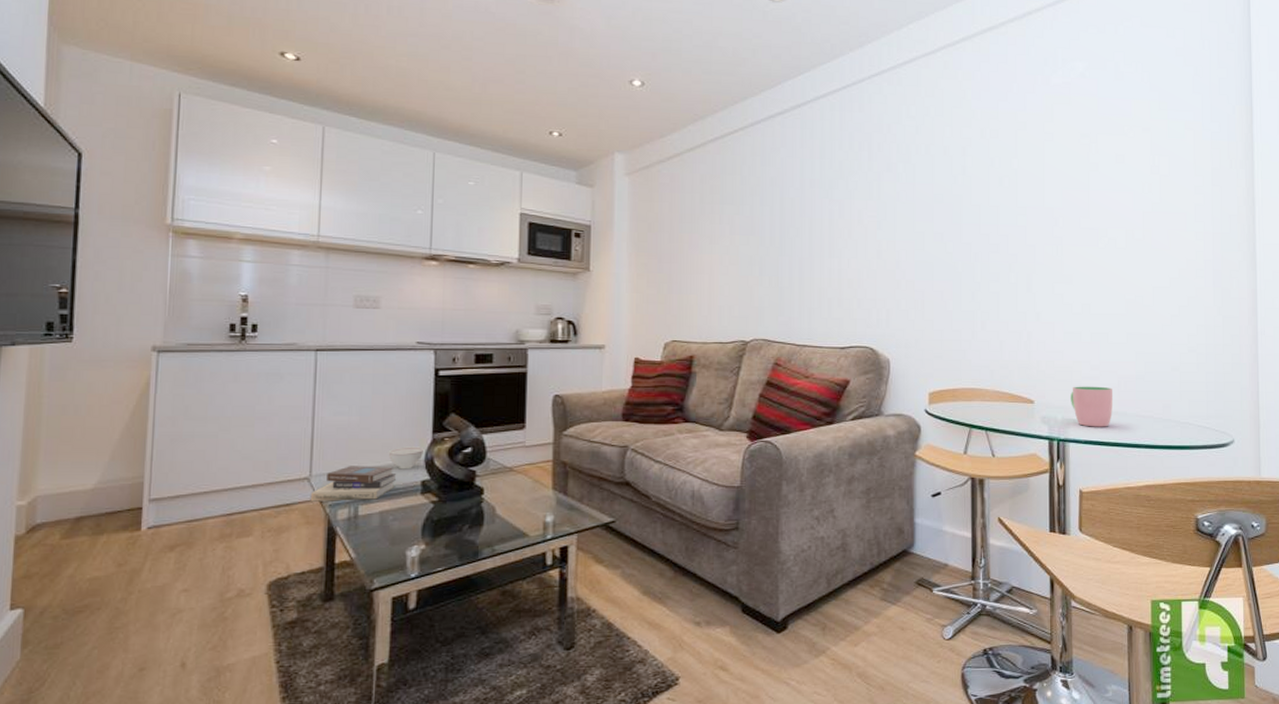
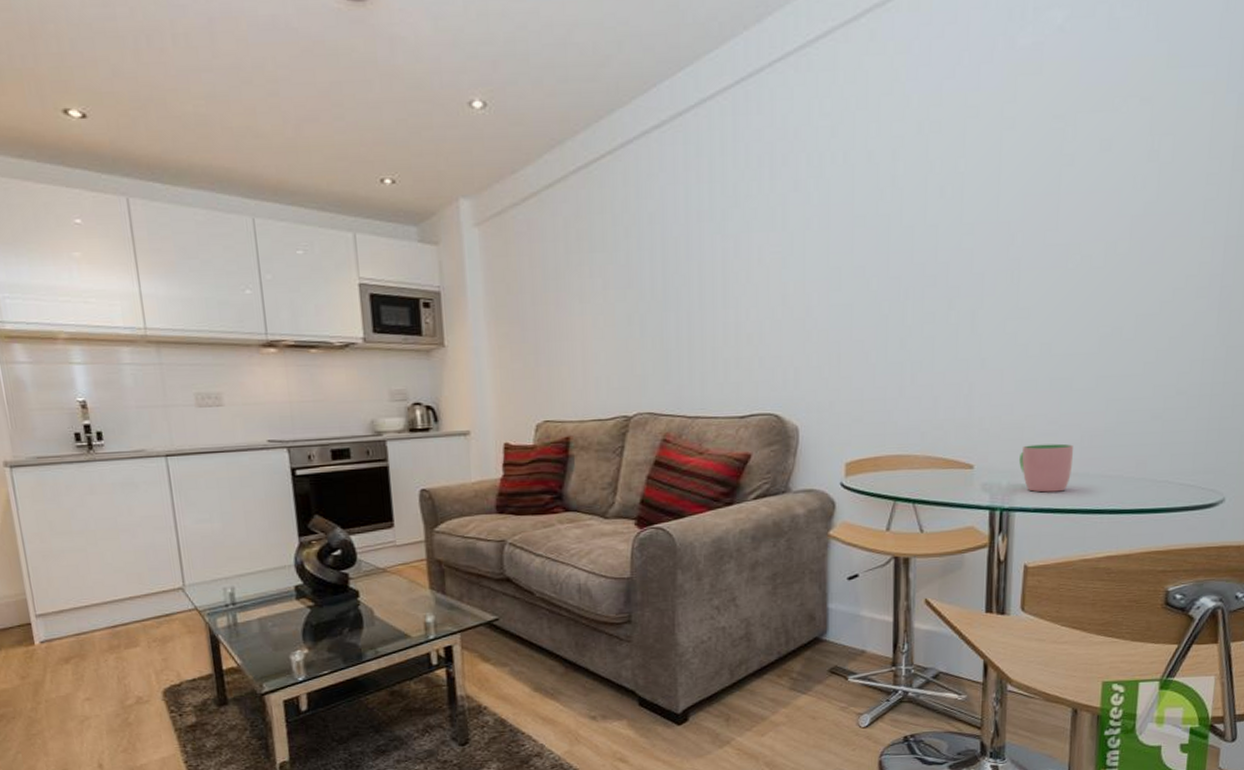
books: present [310,466,397,502] -> none [187,573,270,611]
bowl: present [388,446,425,470] -> none [256,551,293,576]

